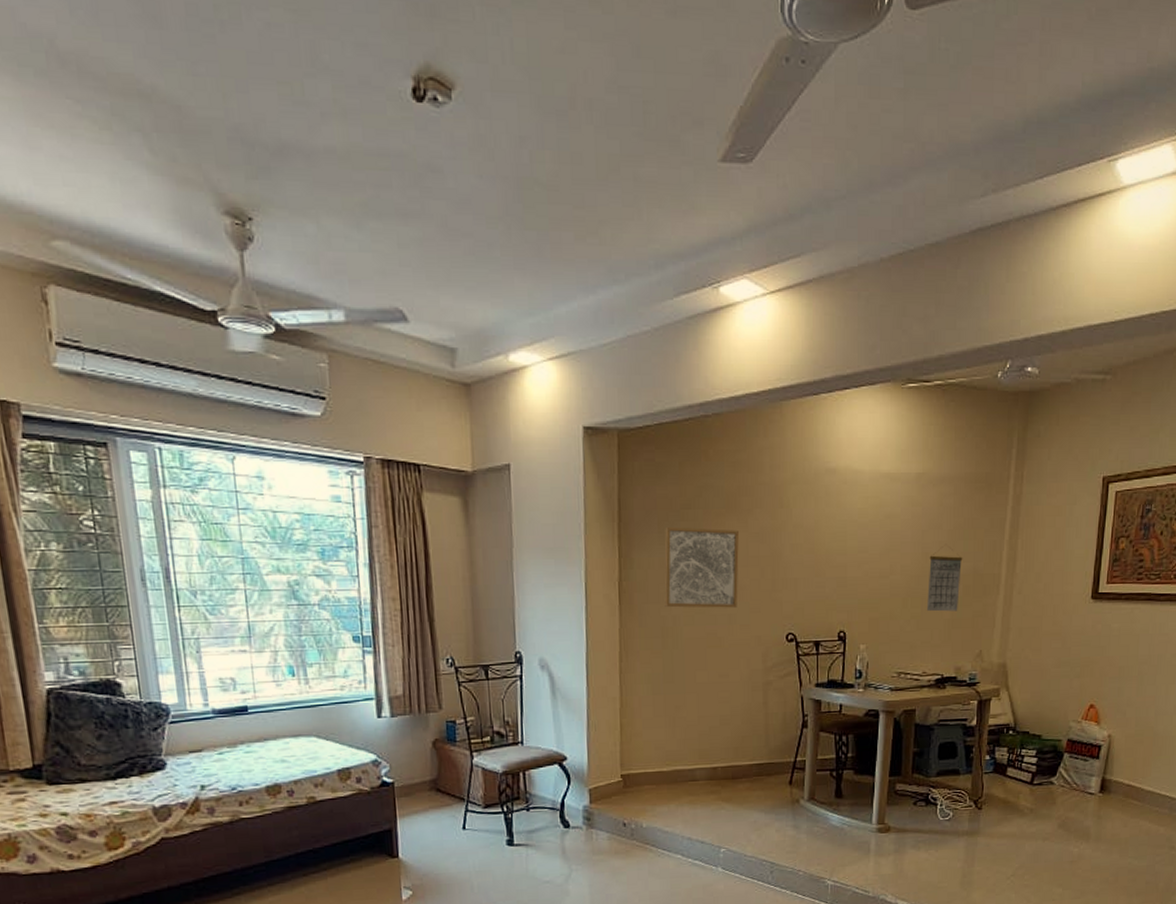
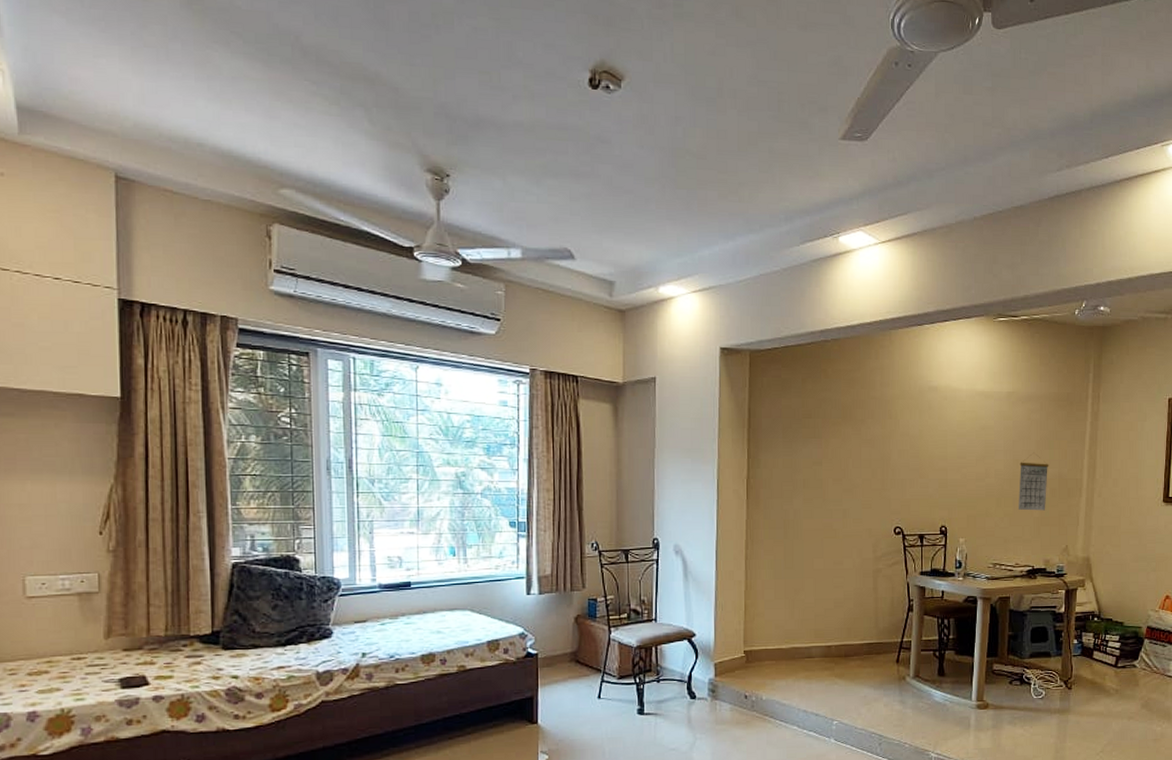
wall art: present [664,526,739,608] -> none [787,432,853,504]

